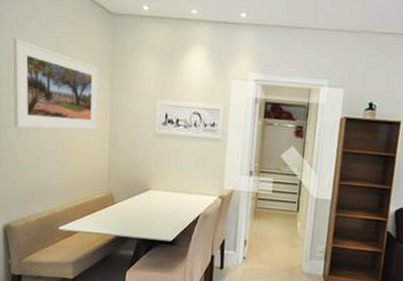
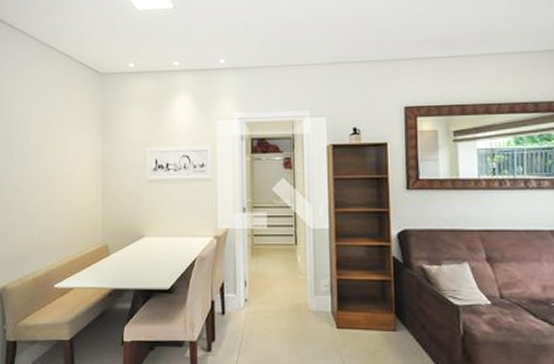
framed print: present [12,38,99,131] -> none [10,105,91,188]

